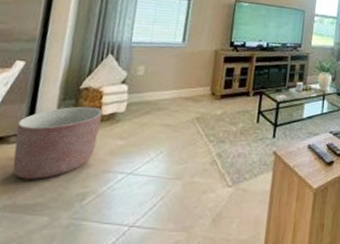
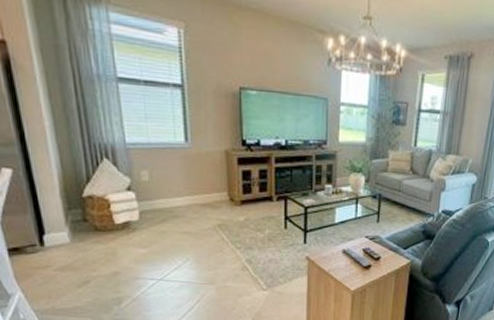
planter: present [12,106,103,180] -> none [28,215,118,286]

